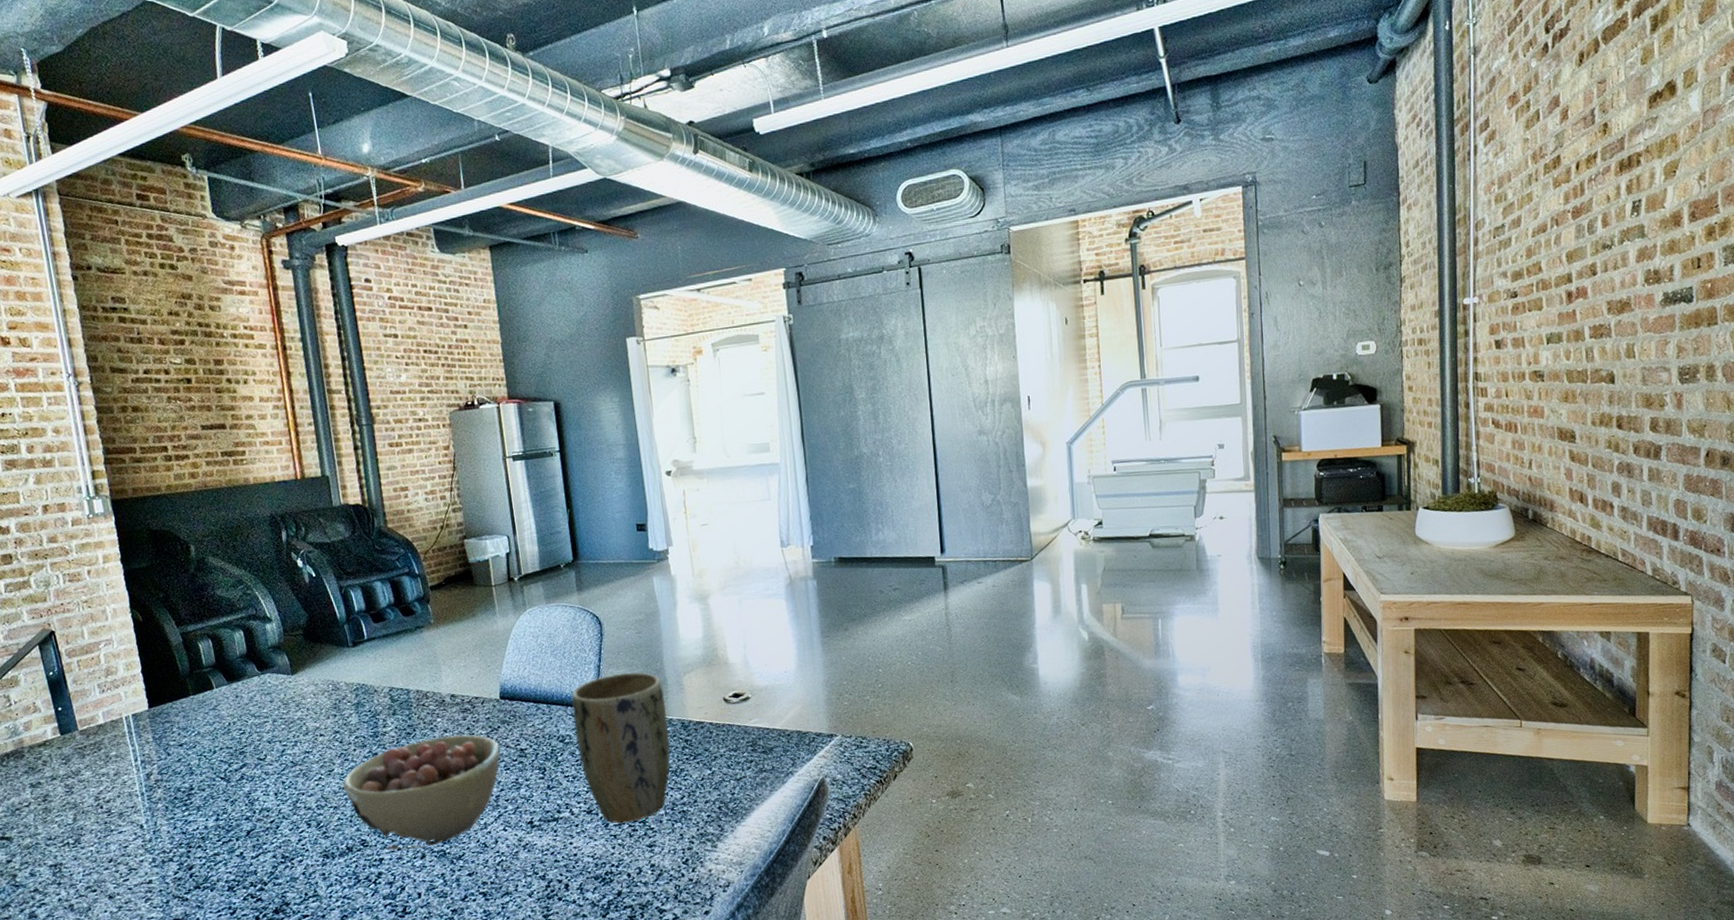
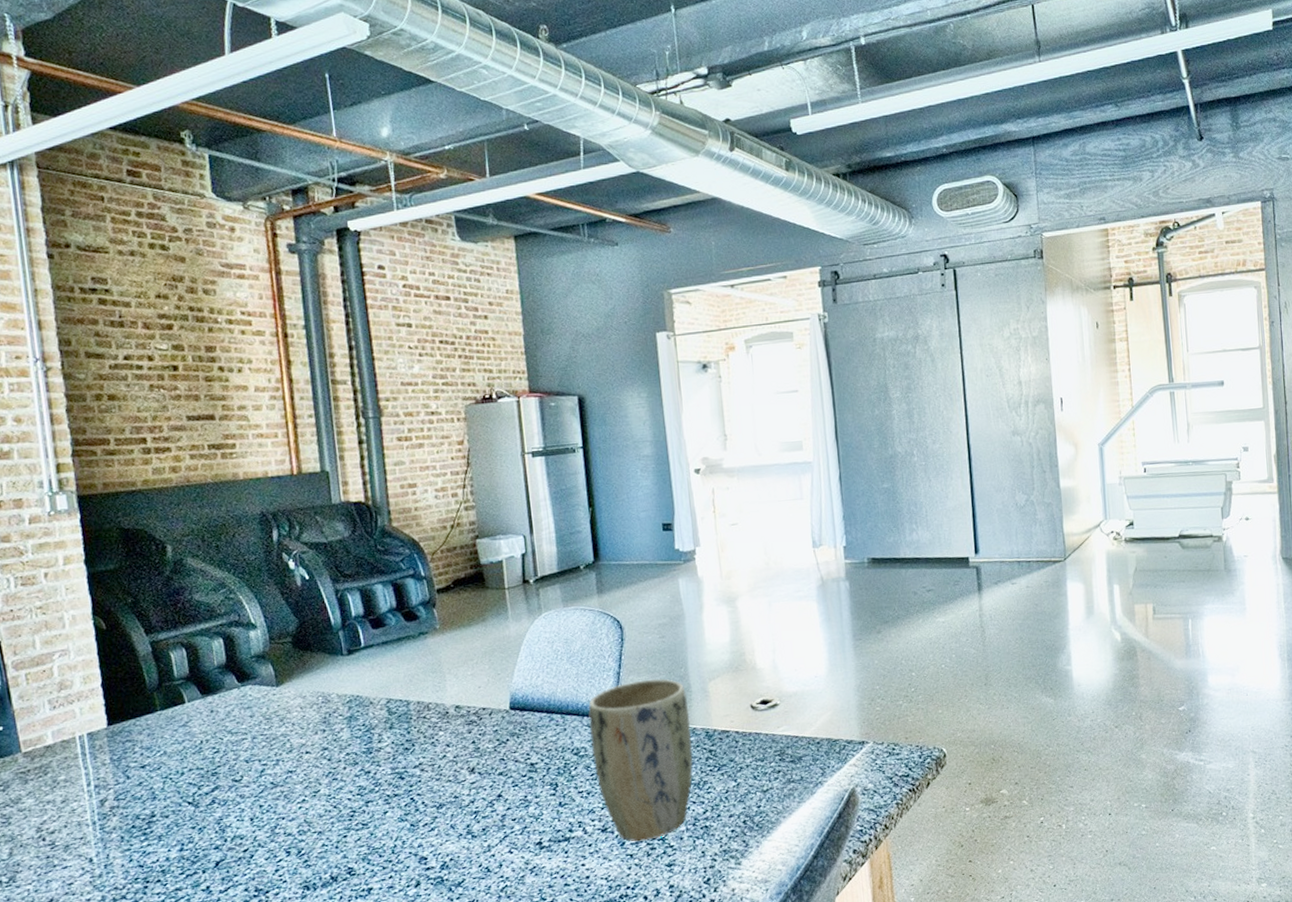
bowl: present [342,734,500,850] -> none [329,748,508,878]

